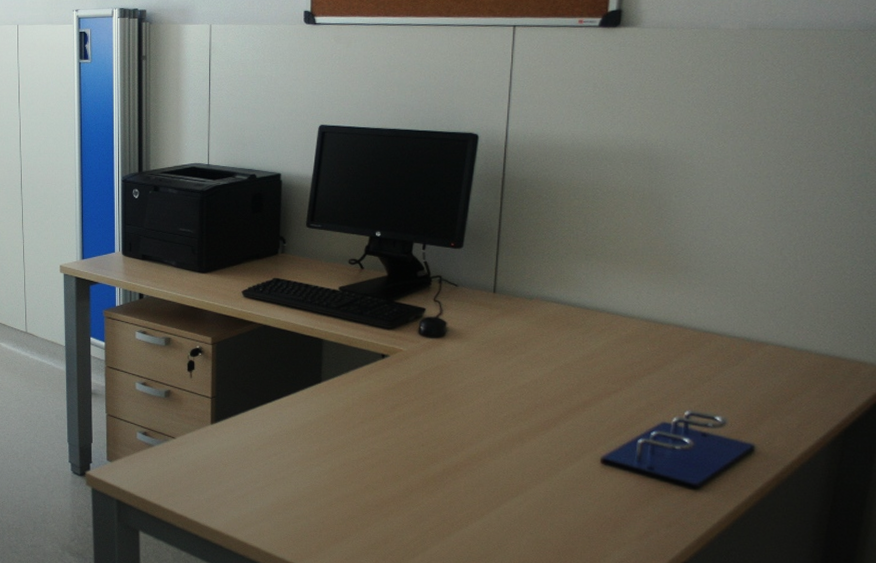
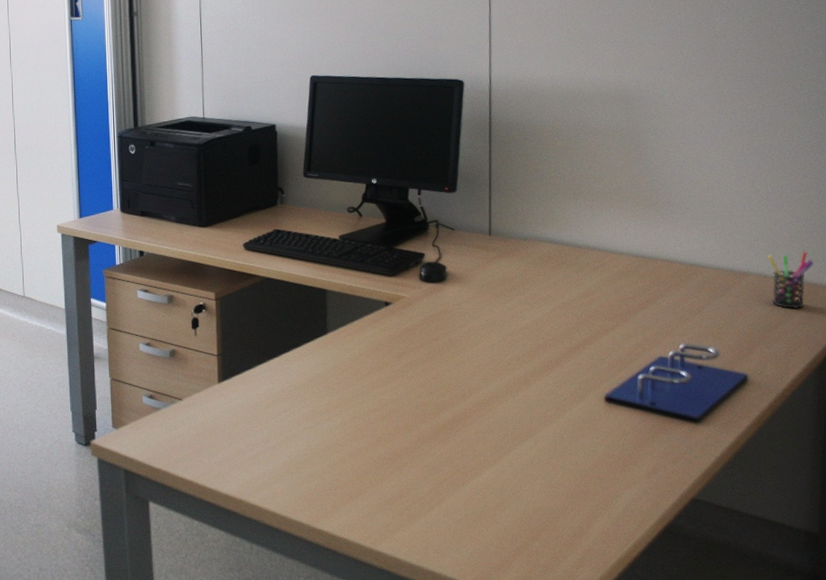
pen holder: none [788,323,839,381] -> present [767,251,814,309]

